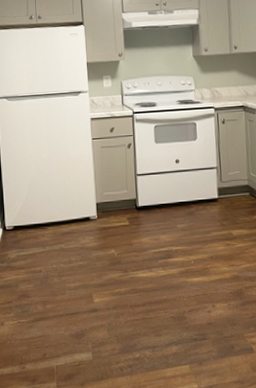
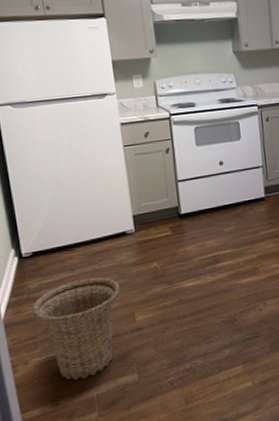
basket: none [10,255,82,348] -> present [31,277,121,381]

